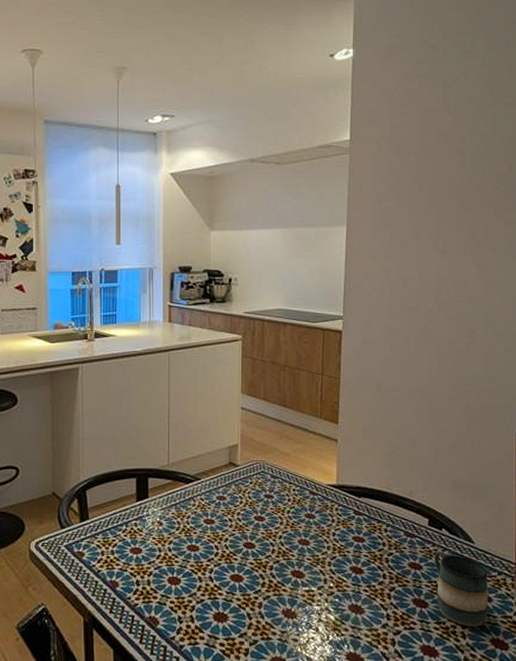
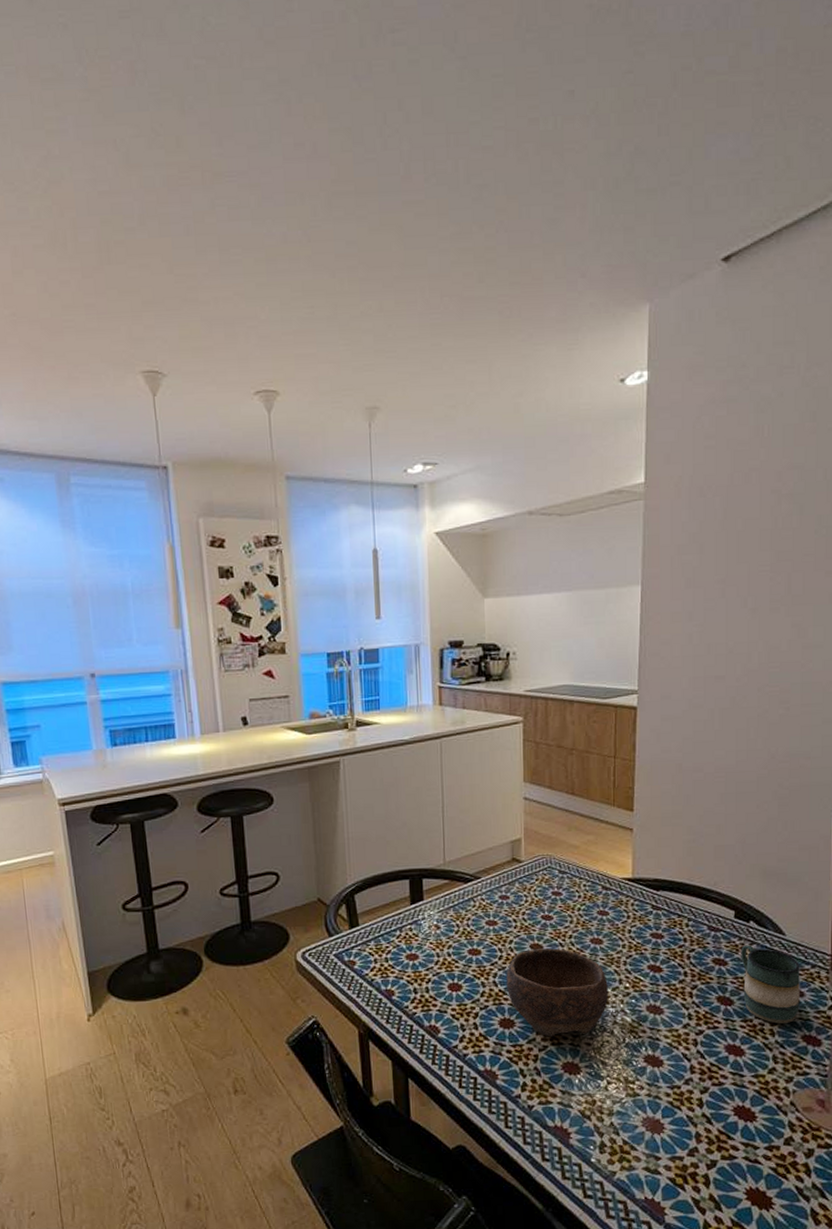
bowl: none [221,547,315,632] -> present [506,948,609,1037]

